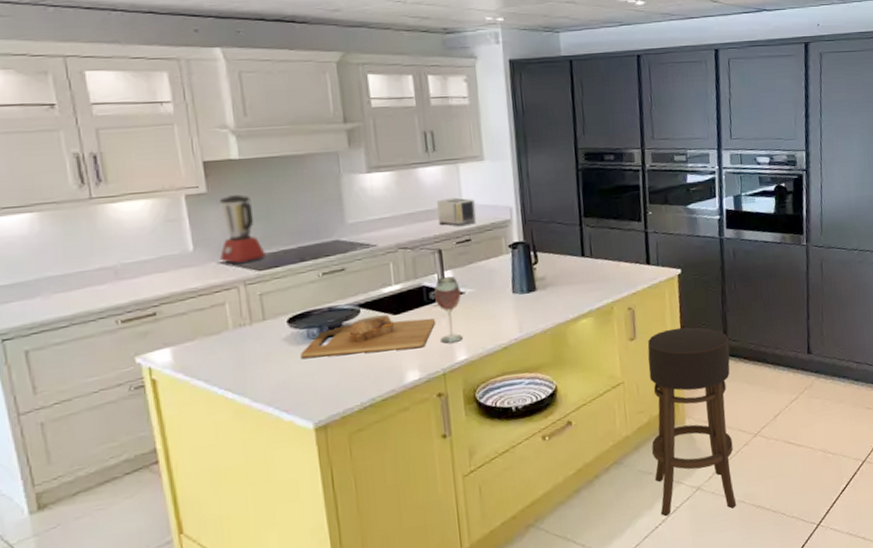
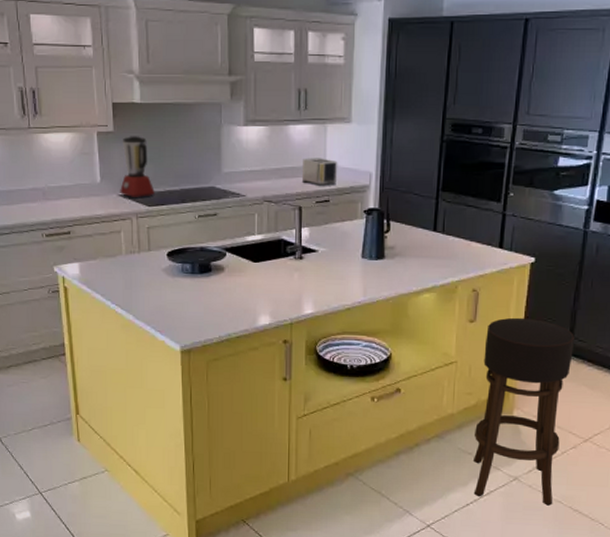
cutting board: present [301,315,436,358] -> none [175,261,290,296]
wineglass: present [434,276,463,344] -> none [291,233,314,296]

